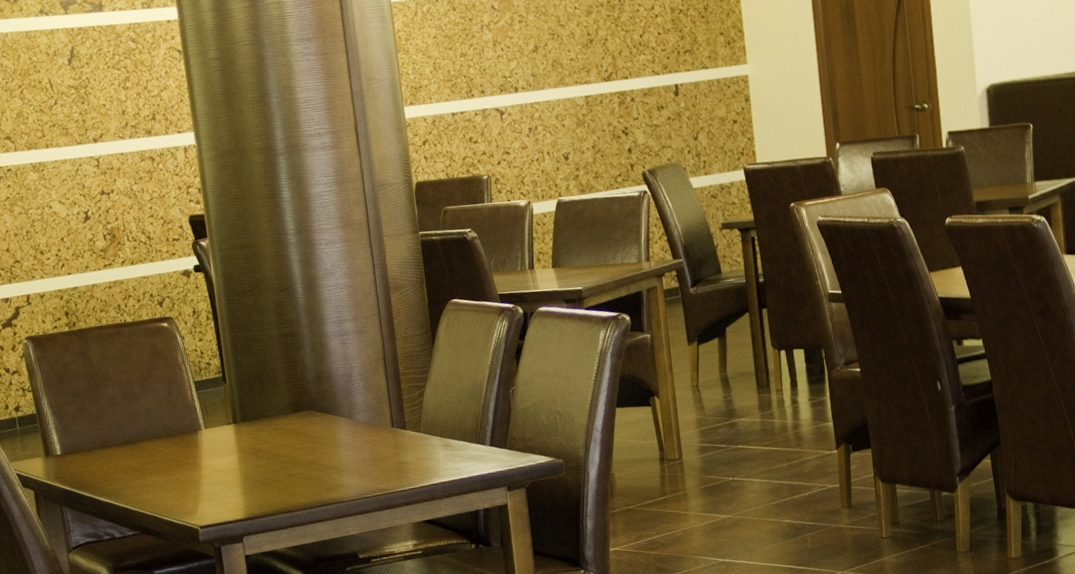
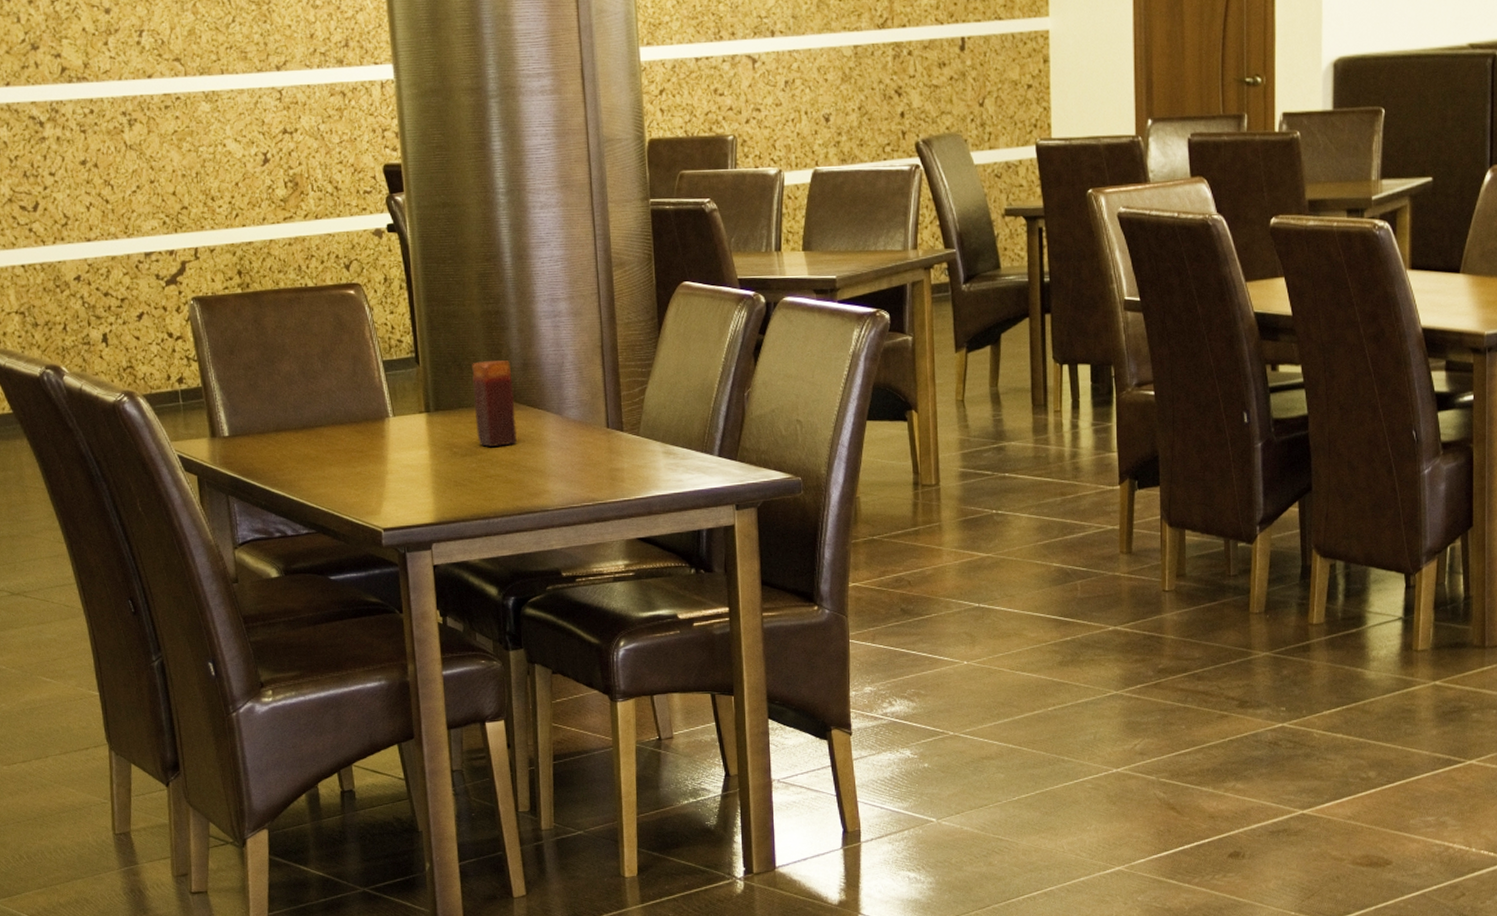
candle: none [272,375,314,450] -> present [472,359,517,447]

